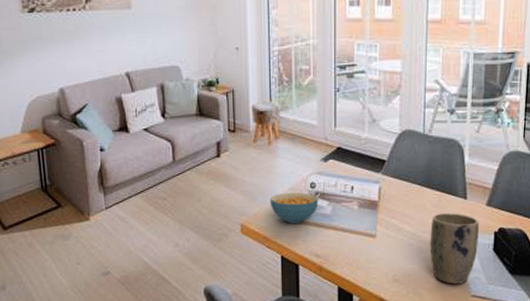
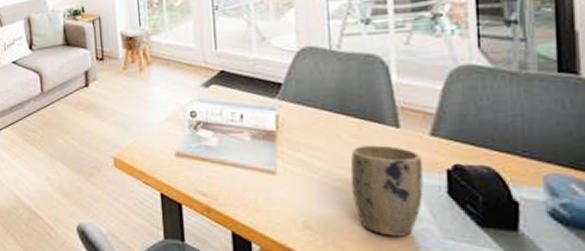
cereal bowl: present [270,193,319,224] -> none [144,122,201,157]

